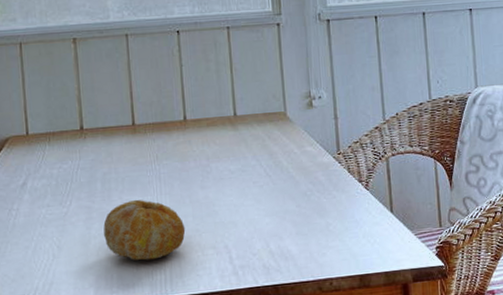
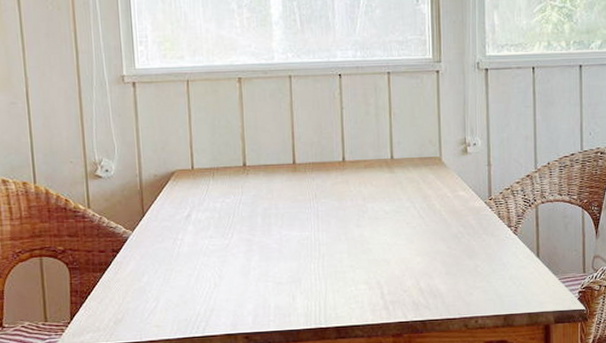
fruit: present [103,199,186,260] -> none [262,234,340,292]

